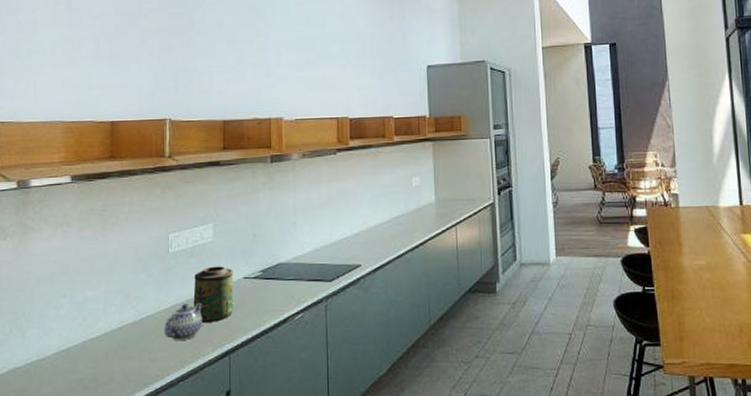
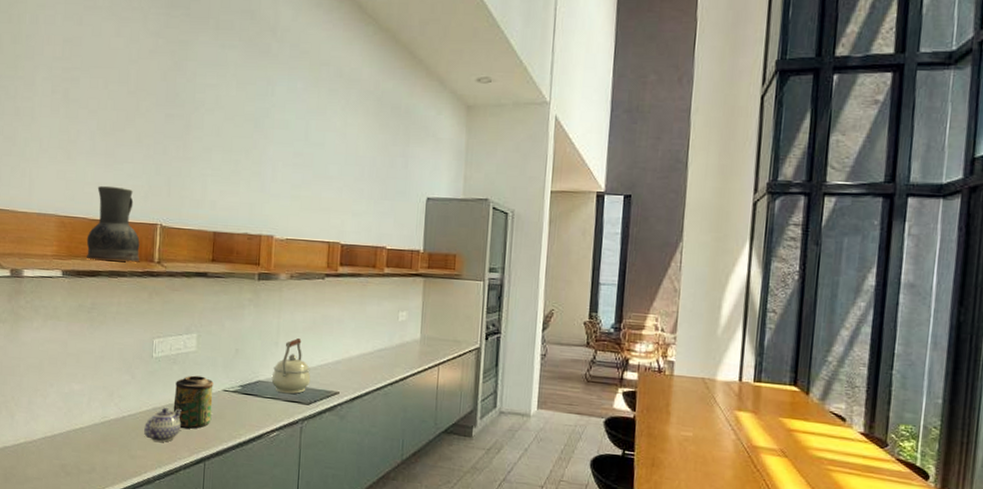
vase: none [95,87,151,162] -> present [86,185,140,262]
kettle: none [292,216,331,273] -> present [271,338,311,395]

